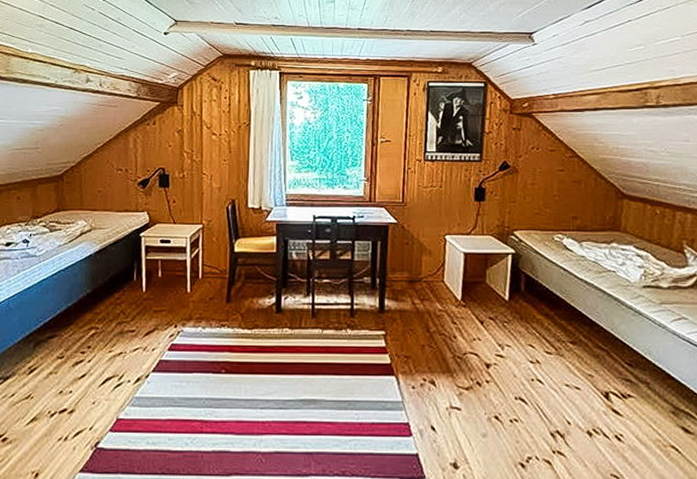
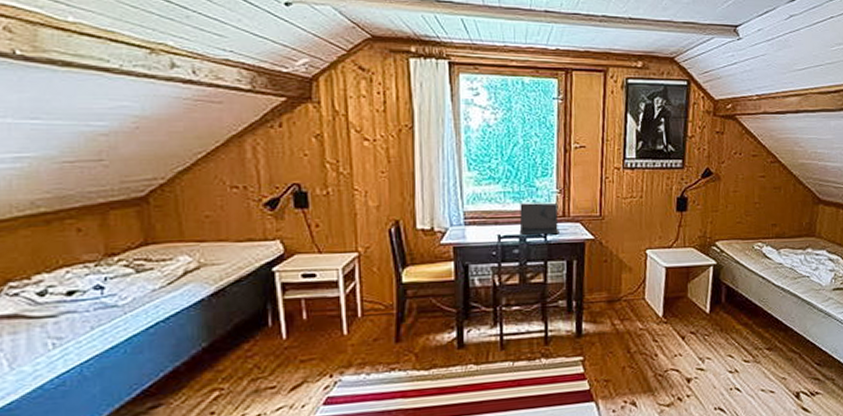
laptop: none [331,189,366,217] -> present [519,203,559,235]

